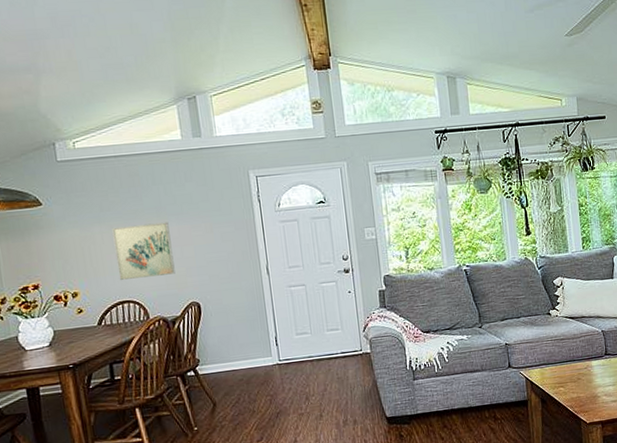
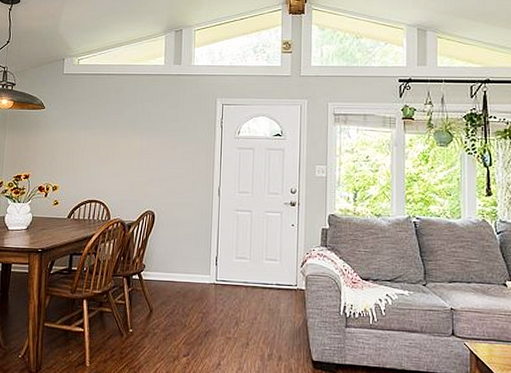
wall art: present [112,222,175,281] -> none [92,134,141,183]

